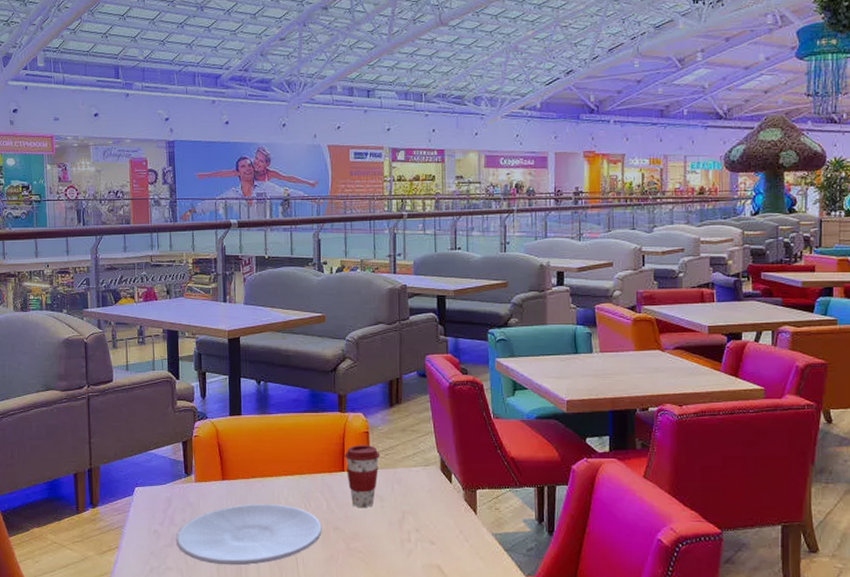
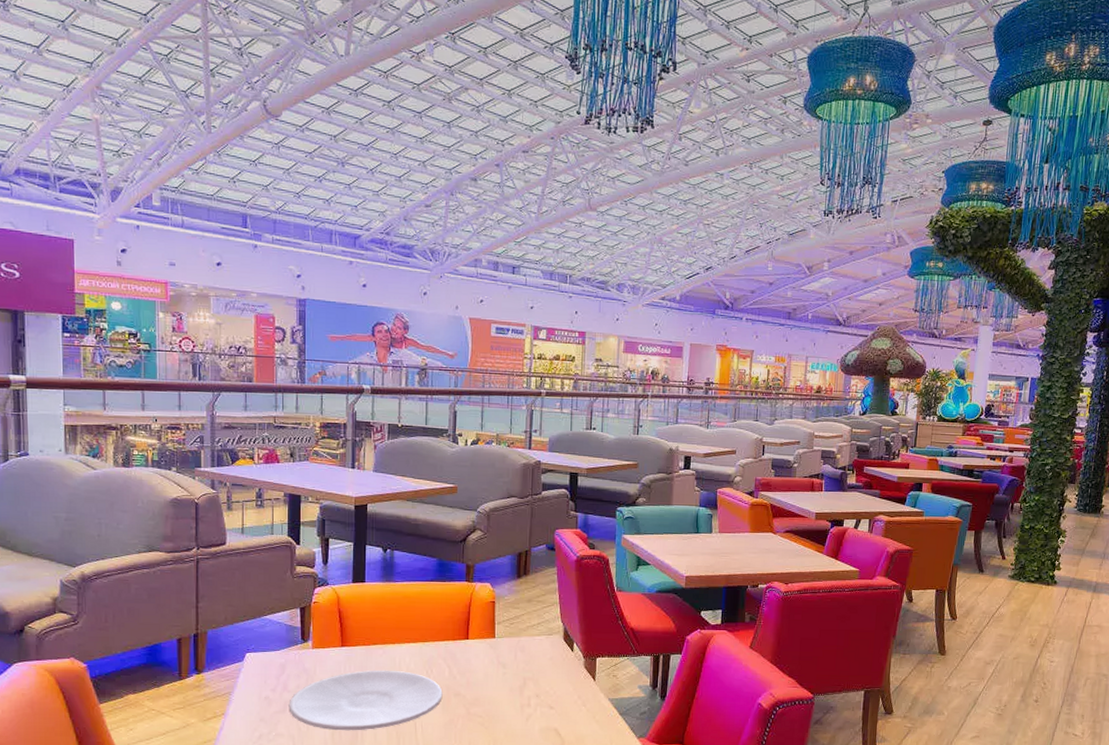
coffee cup: present [345,445,381,507] -> none [470,614,506,674]

